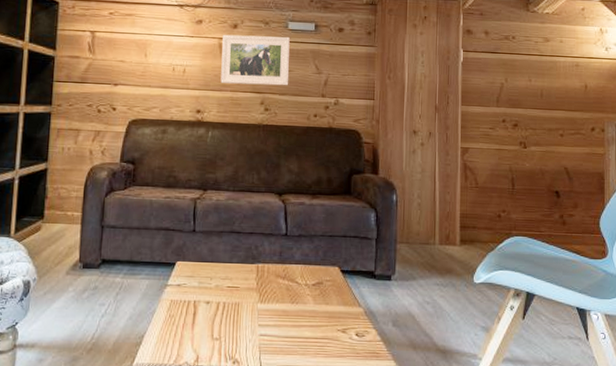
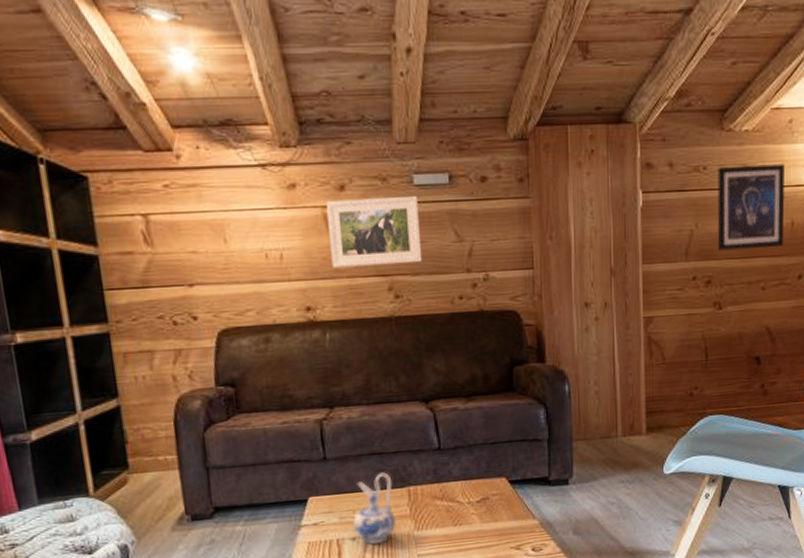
ceramic pitcher: none [208,248,245,310] -> present [353,472,397,545]
wall art: none [523,38,579,104] -> present [717,164,785,251]

